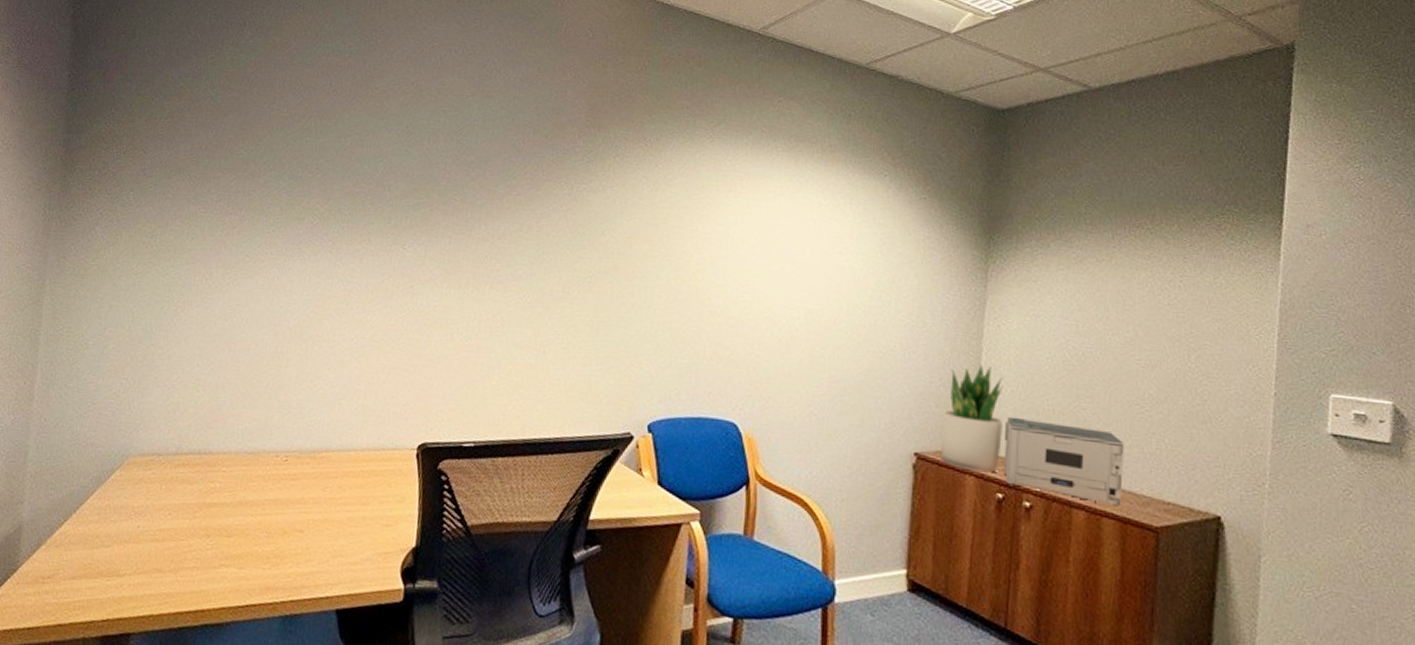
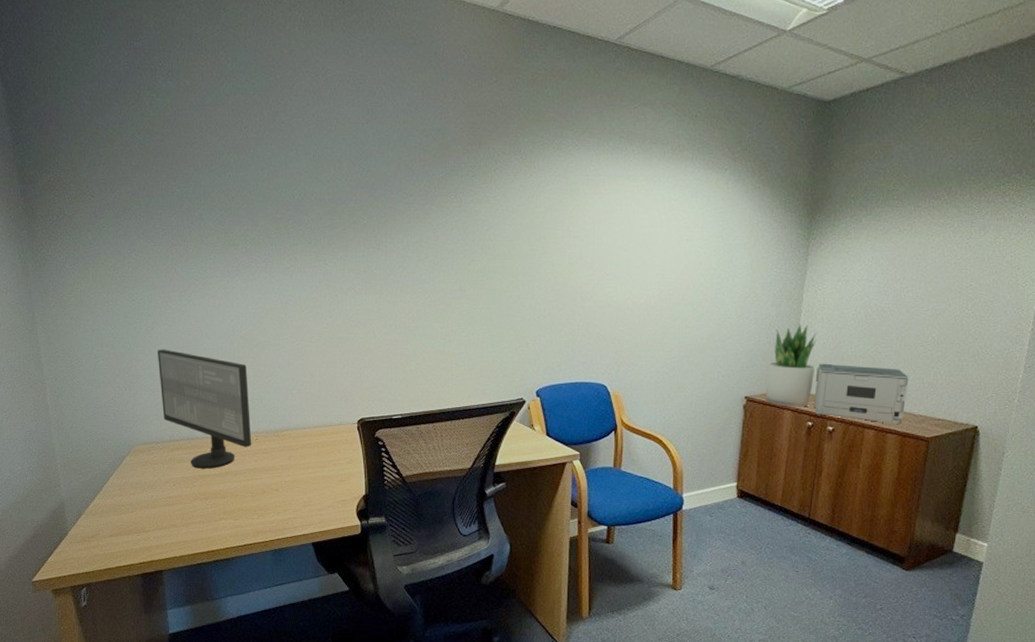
computer monitor: none [174,335,289,495] -> present [158,349,252,469]

